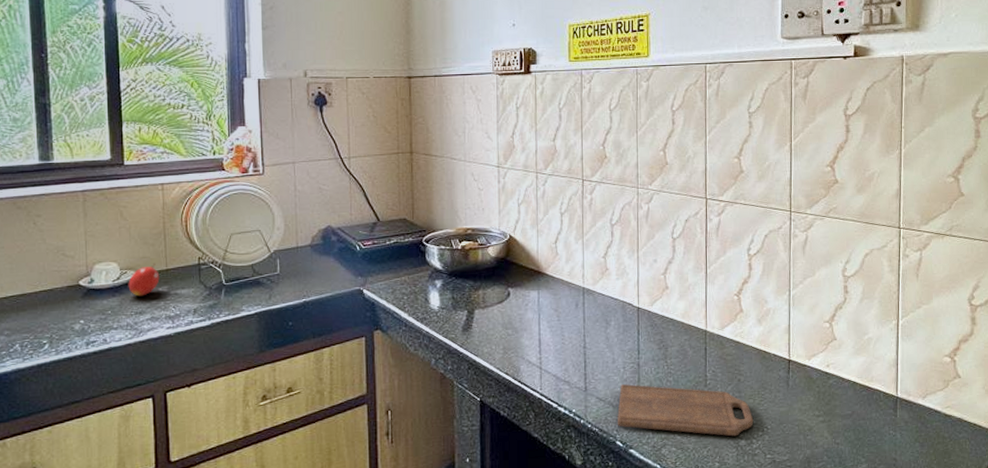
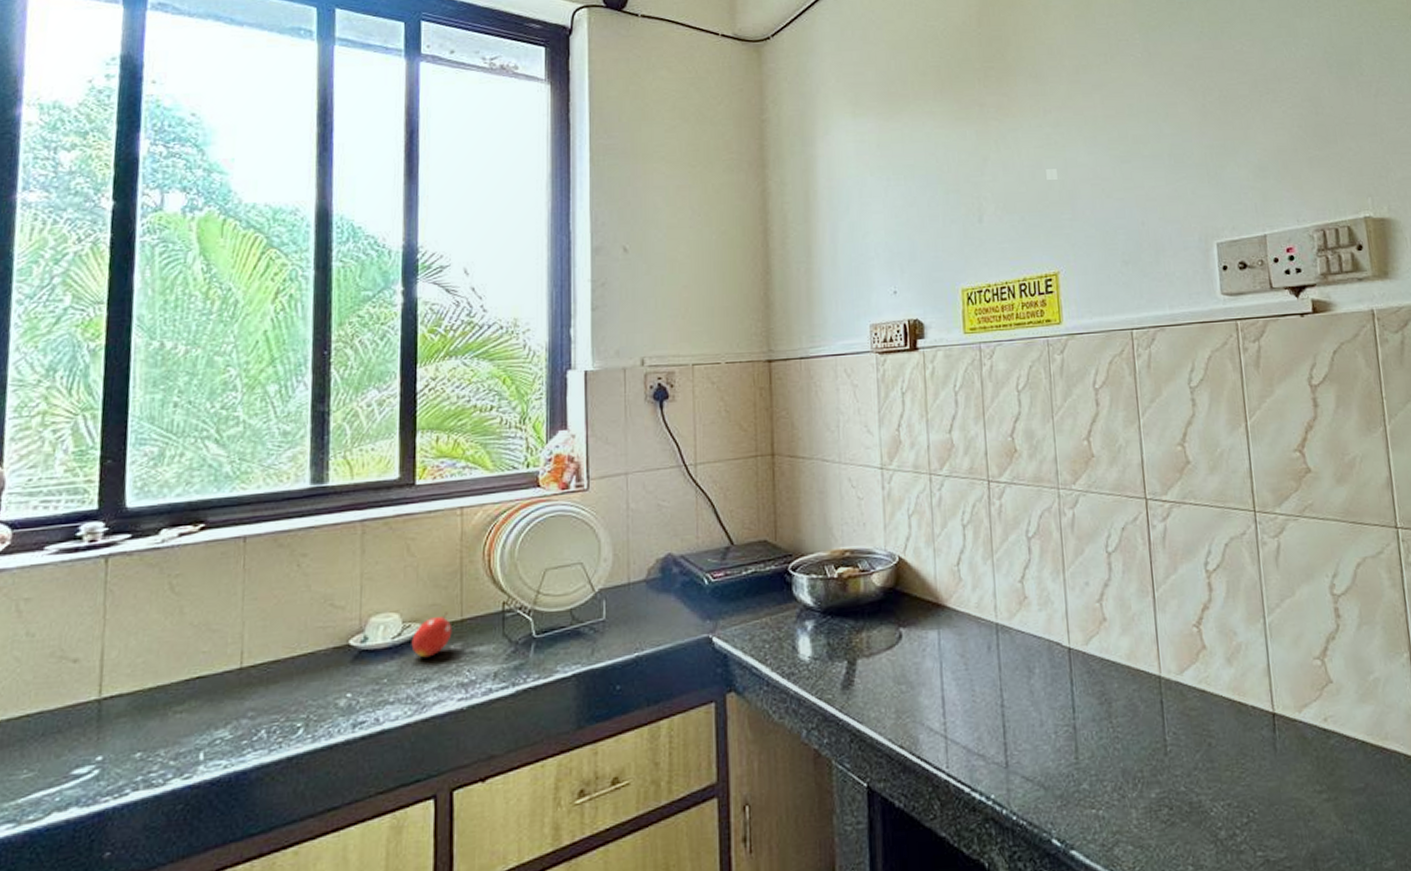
cutting board: present [617,384,754,437] -> none [1051,755,1235,826]

